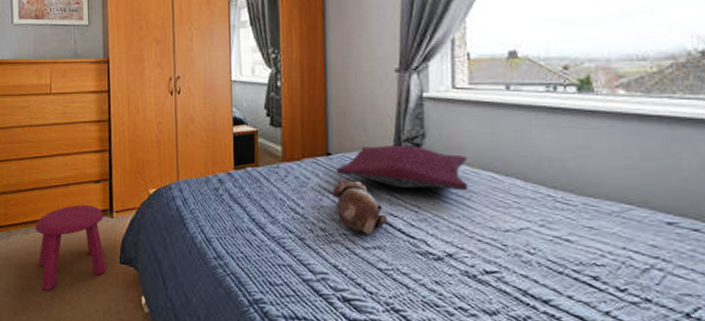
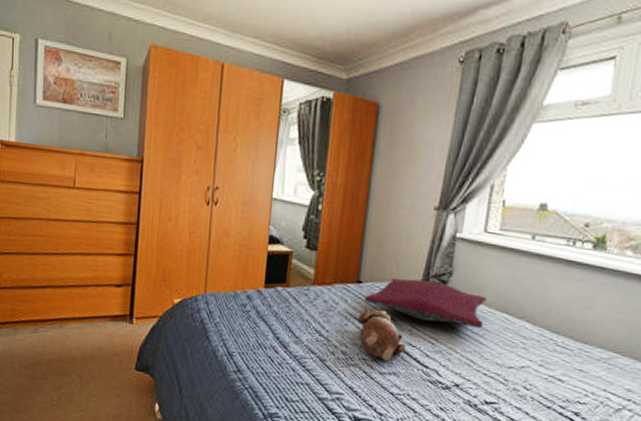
stool: present [36,204,107,291] -> none [46,307,123,392]

